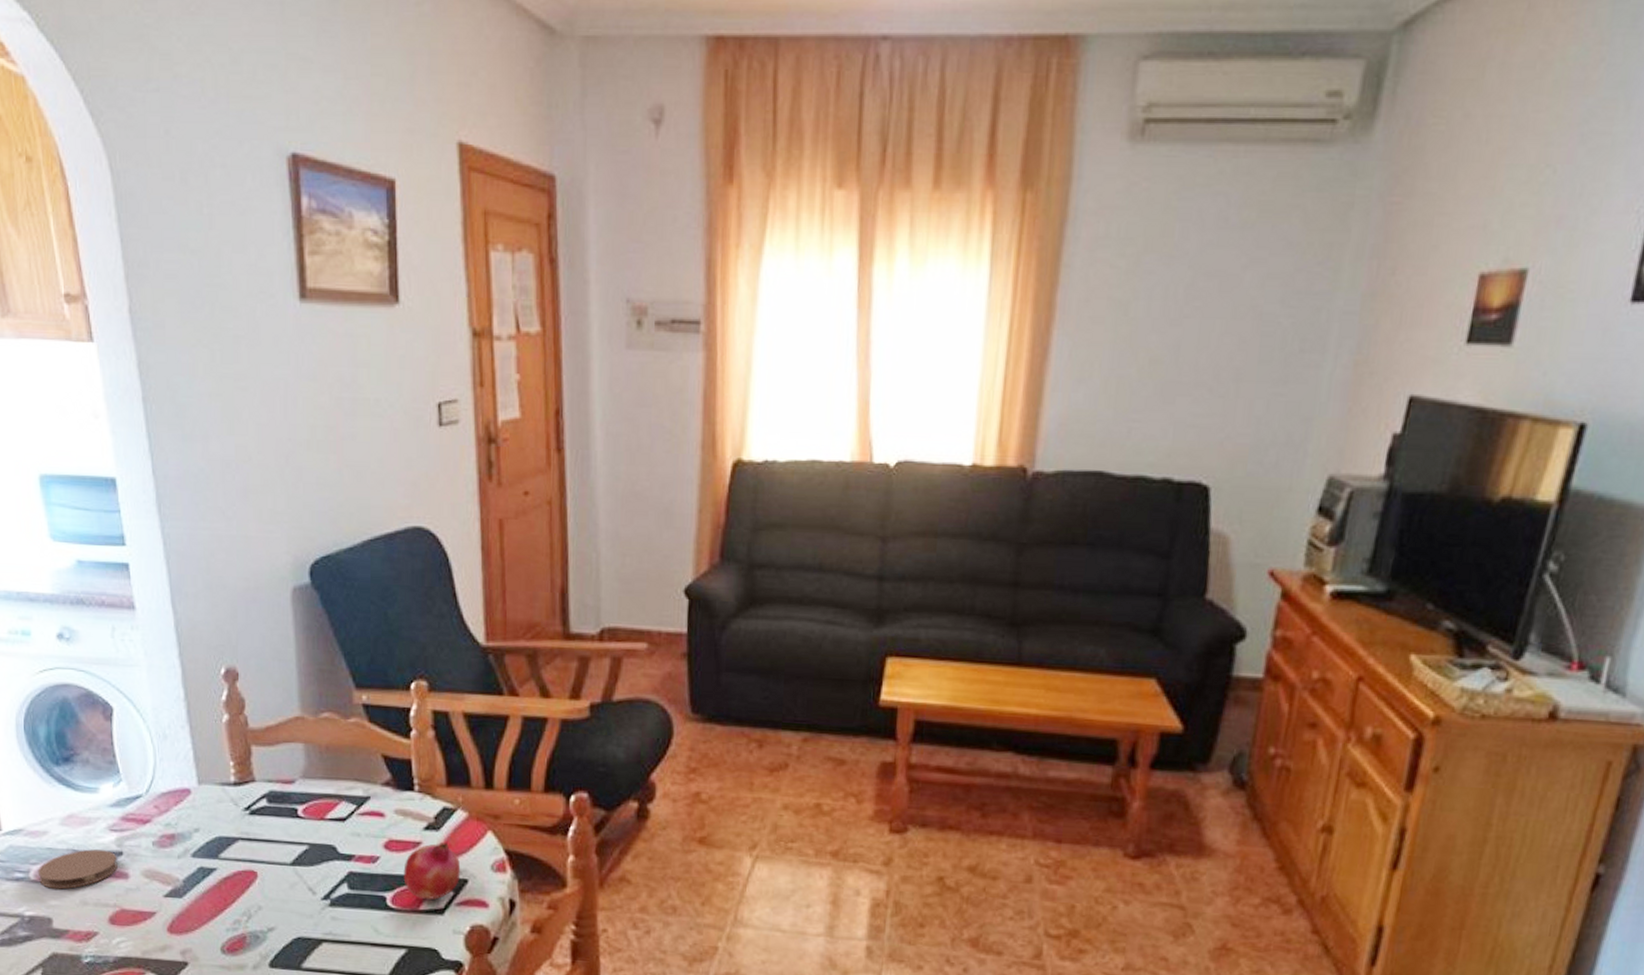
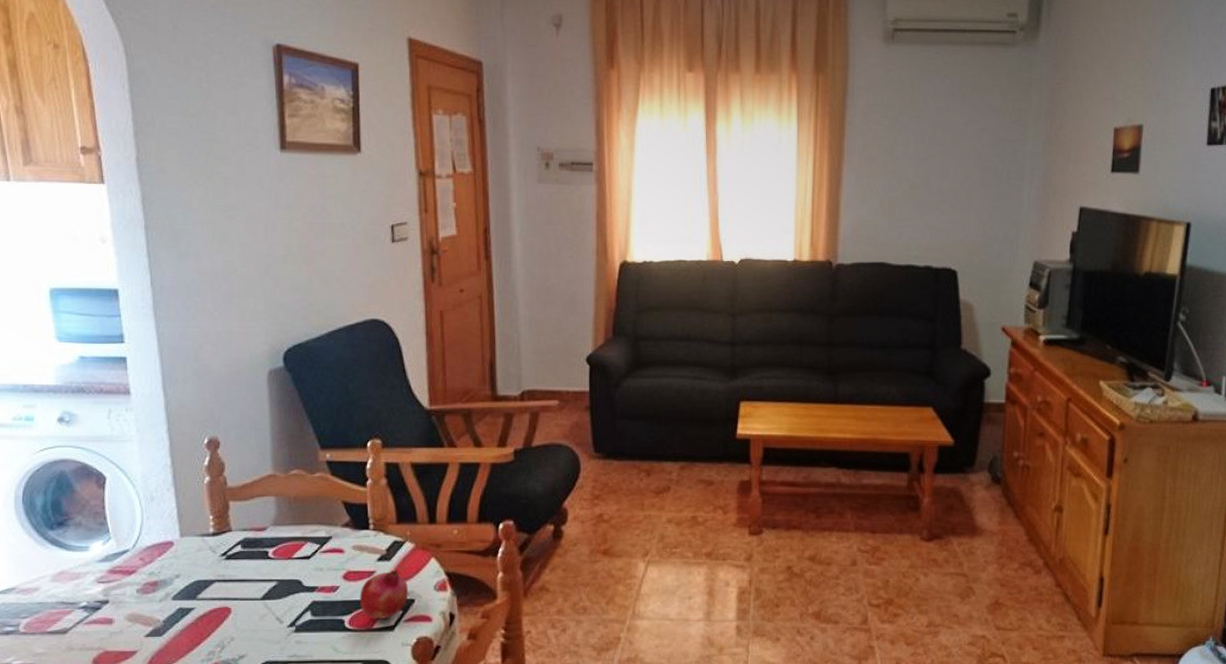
coaster: present [37,849,118,890] -> none [27,600,103,639]

